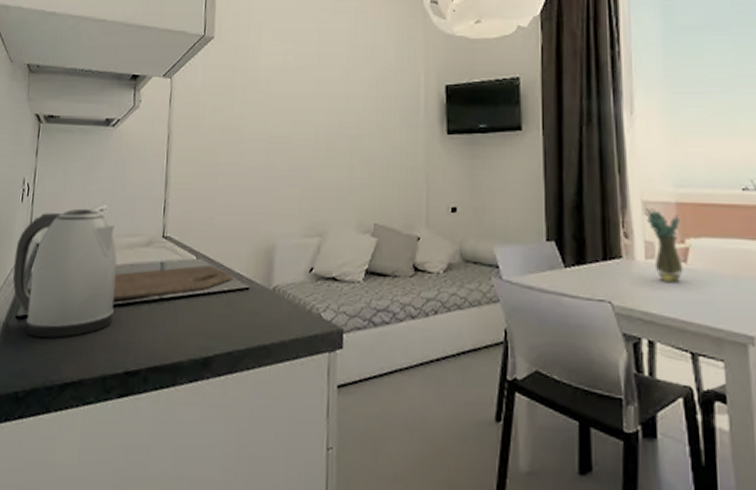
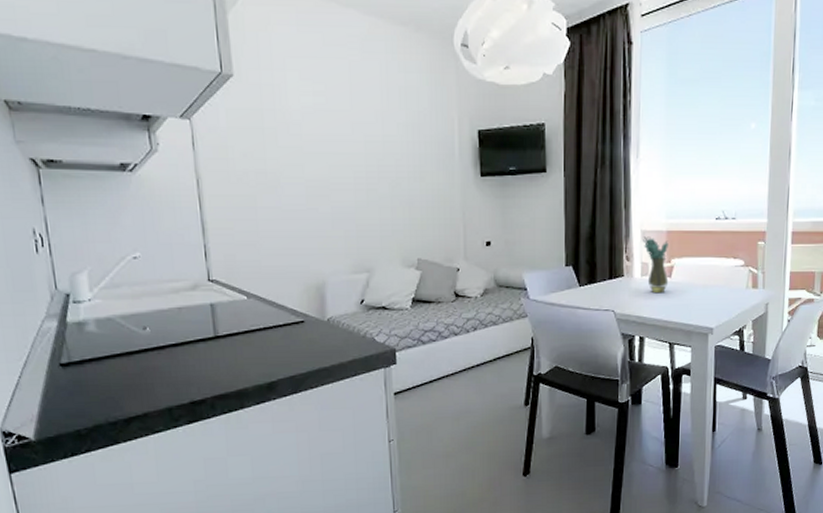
kettle: present [12,208,118,339] -> none [41,257,169,382]
cutting board: present [30,265,233,302] -> none [68,303,287,342]

